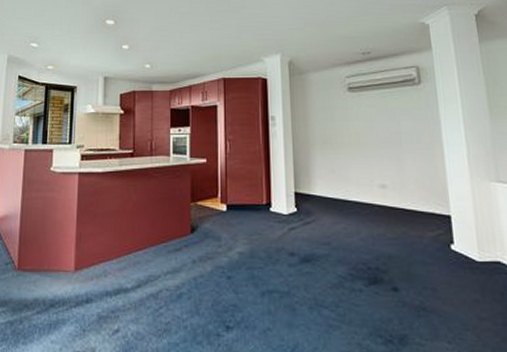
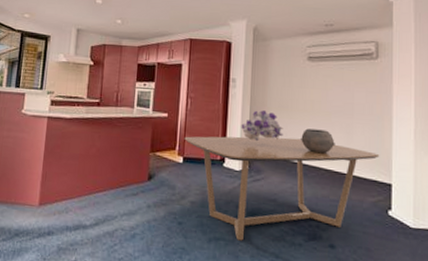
dining table: none [226,174,435,291] -> present [184,136,380,241]
bouquet: none [285,148,331,181] -> present [241,110,284,142]
ceramic pot: none [349,163,386,189] -> present [301,128,335,154]

